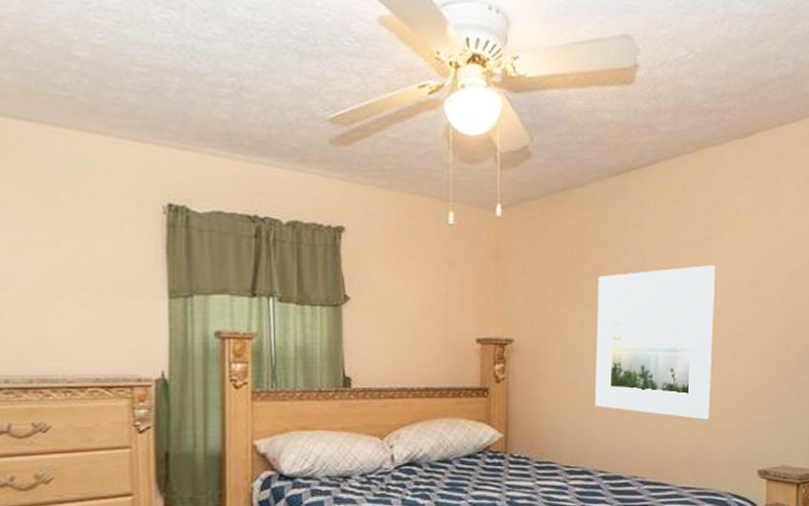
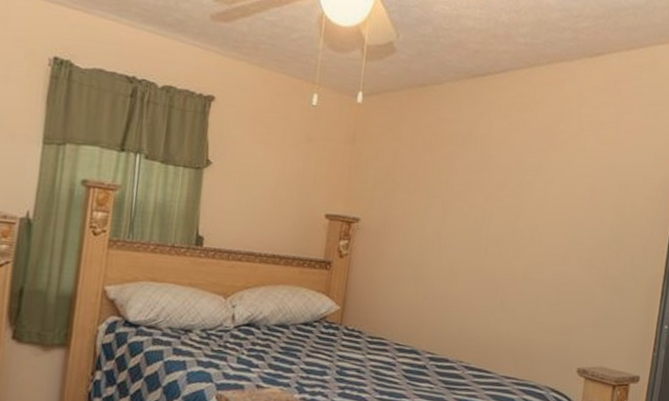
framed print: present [595,265,715,420] -> none [430,168,556,315]

